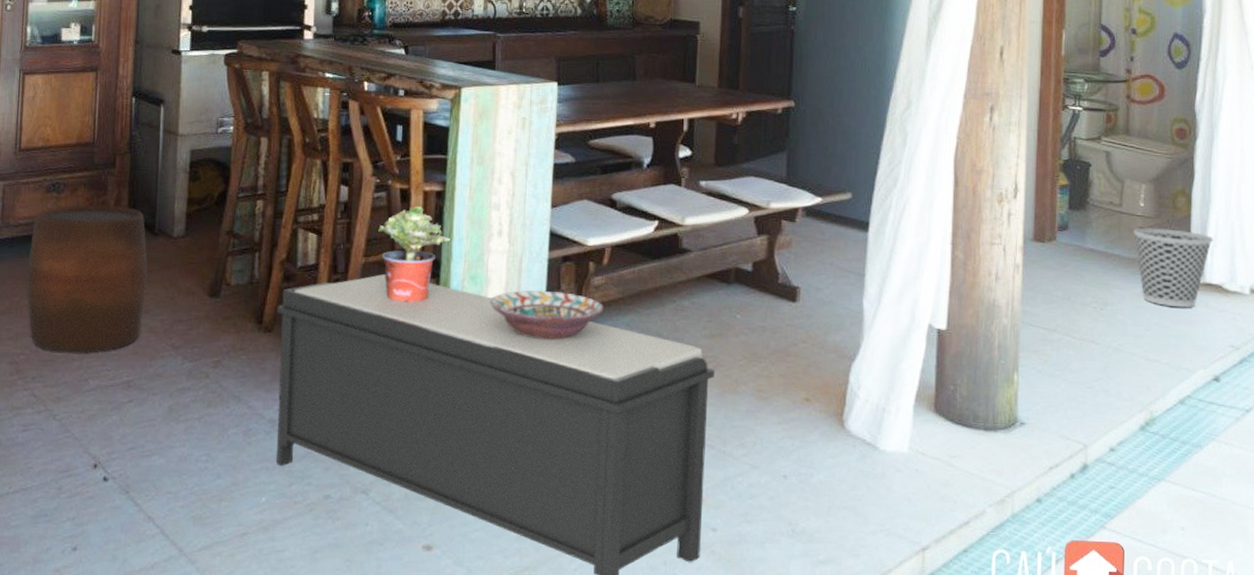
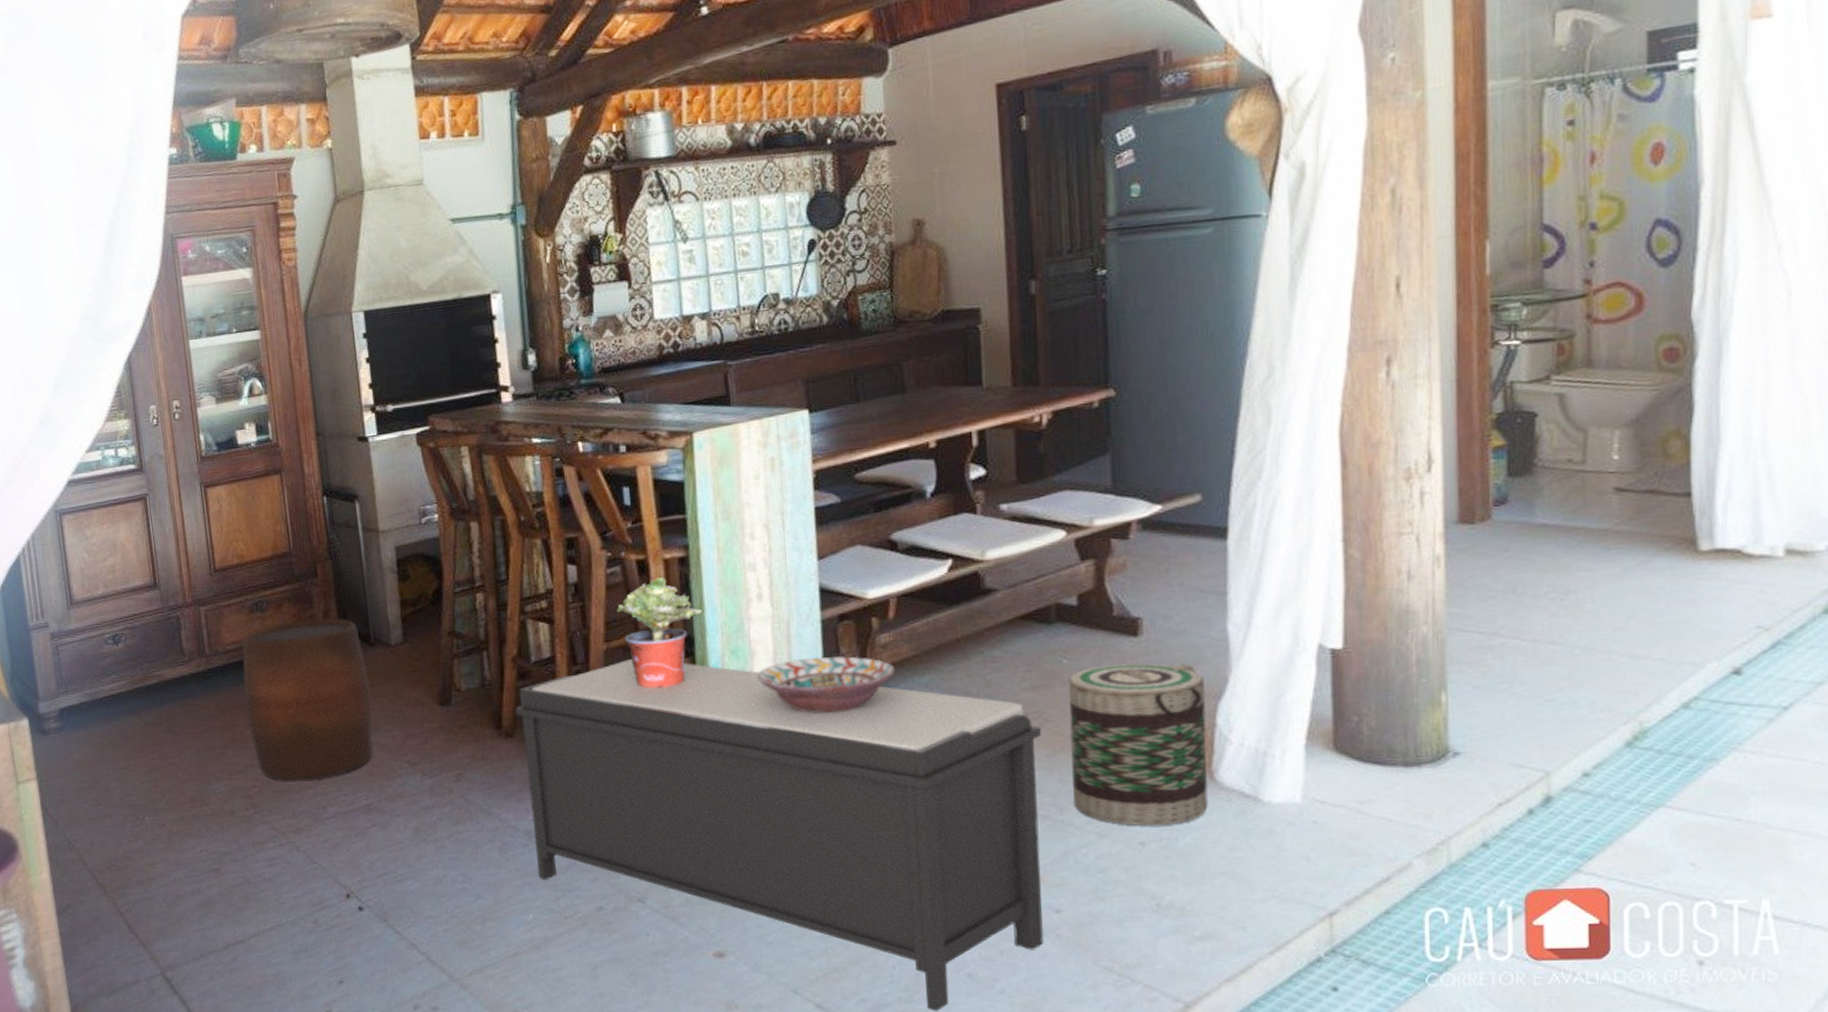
basket: none [735,323,843,463] -> present [1068,663,1208,826]
wastebasket: present [1133,227,1214,308] -> none [1604,484,1727,586]

